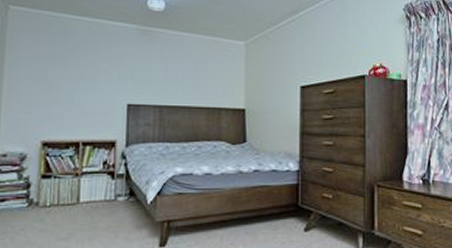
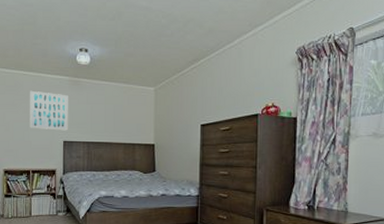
wall art: none [81,39,135,92] -> present [30,90,68,131]

